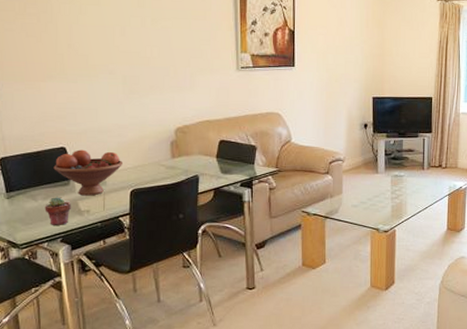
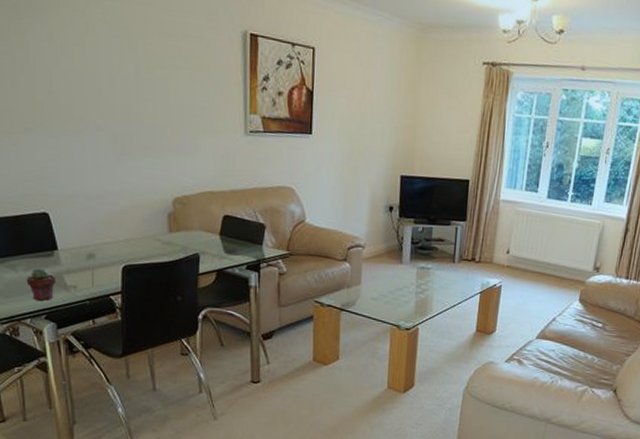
fruit bowl: present [53,149,124,196] -> none [35,216,114,270]

